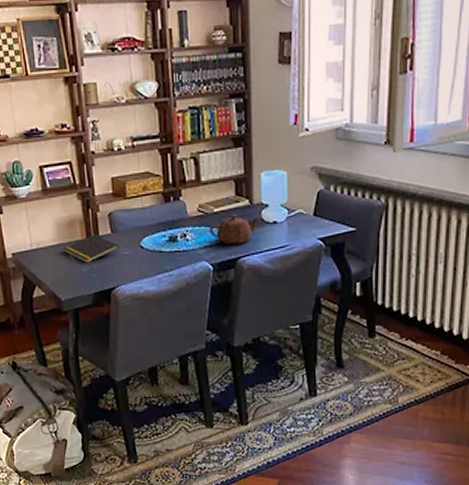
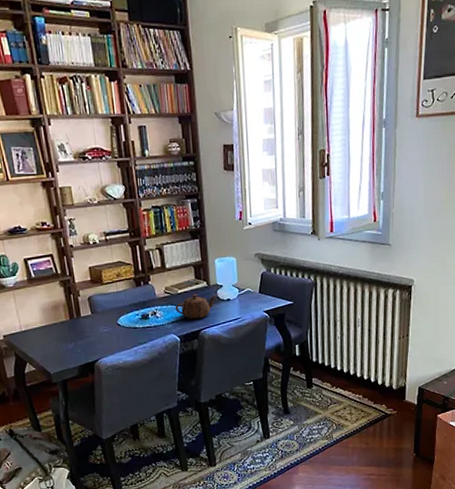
notepad: present [63,234,119,263] -> none [50,316,99,341]

